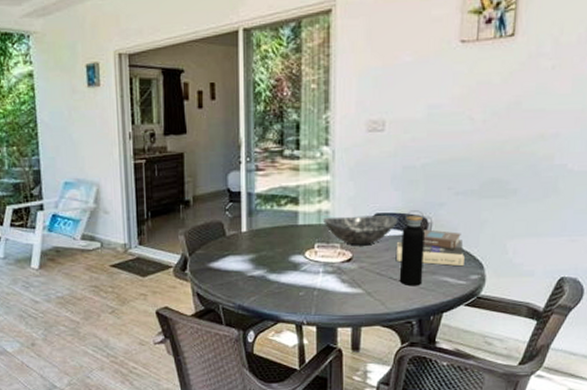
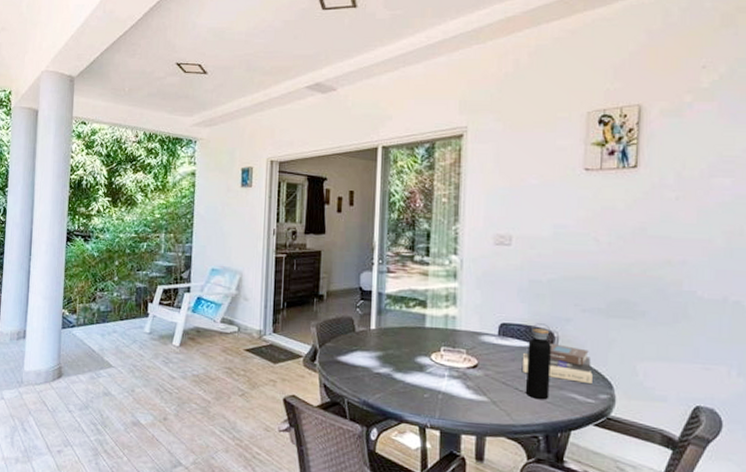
bowl: present [323,215,398,245] -> none [450,322,524,353]

